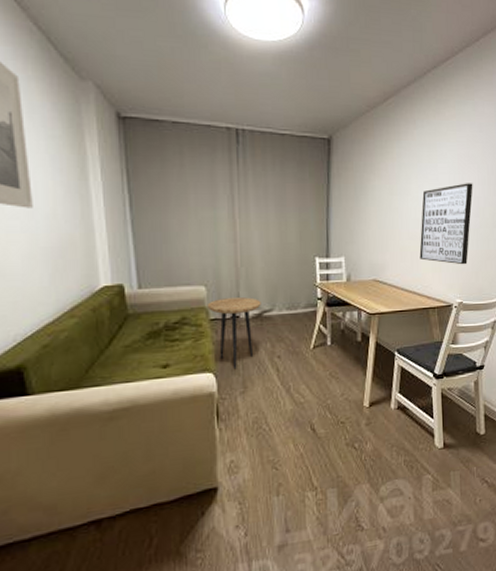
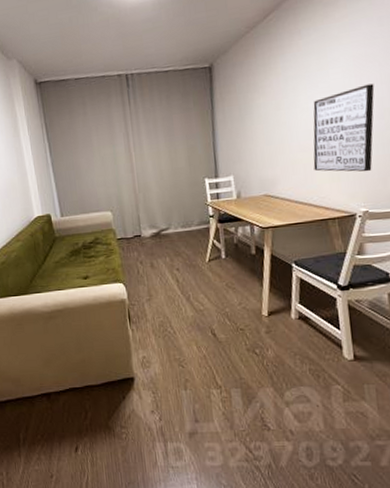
side table: present [207,297,261,370] -> none [114,218,159,281]

